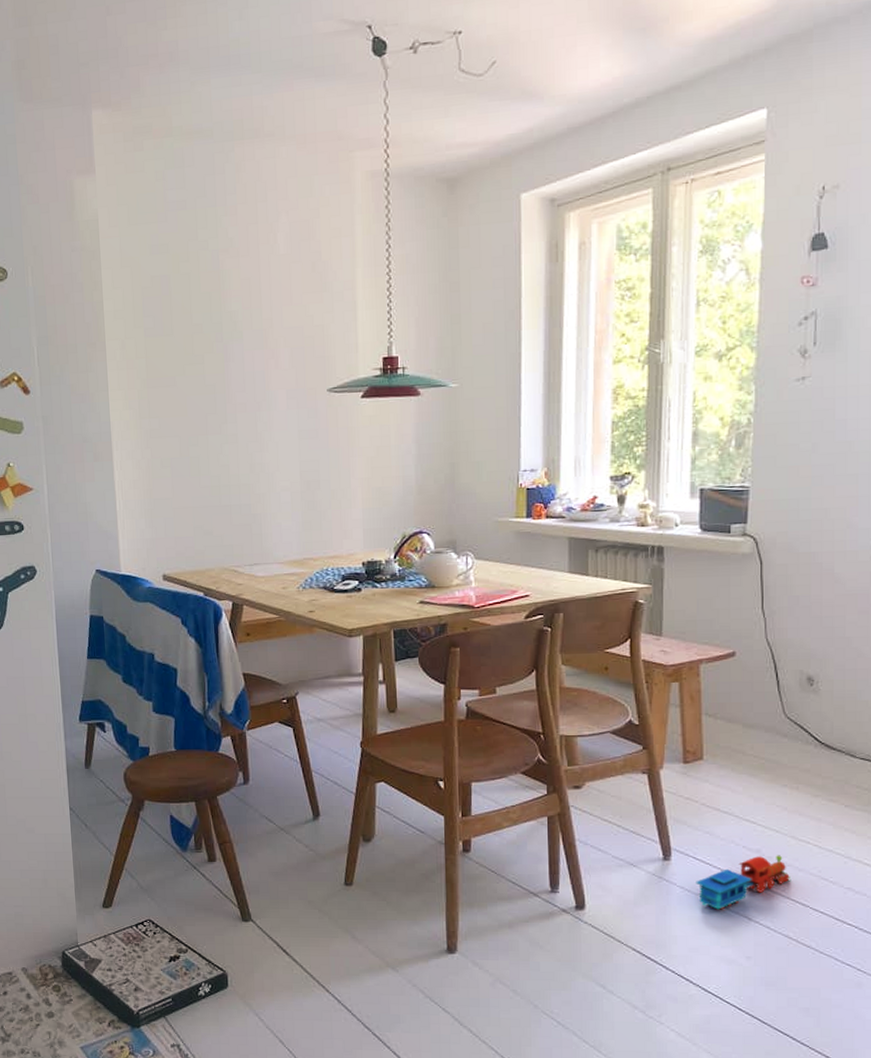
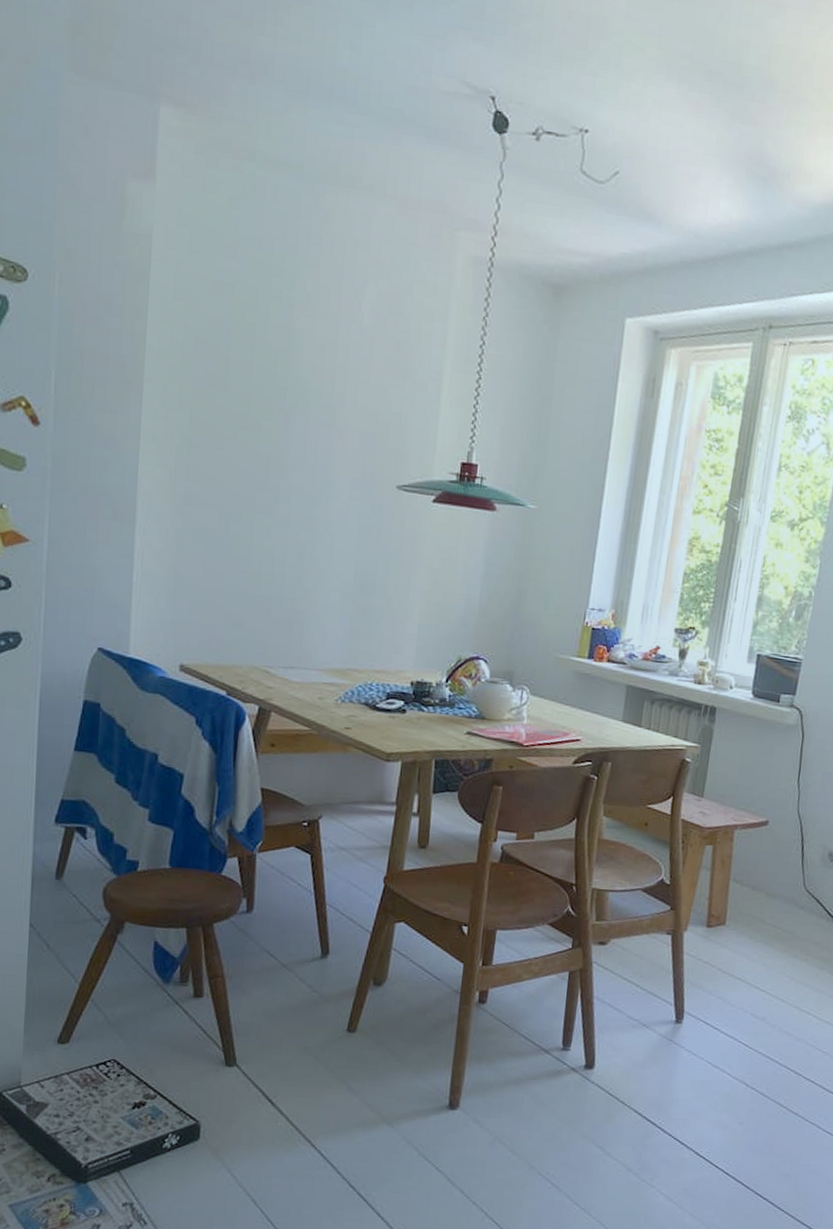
toy train: present [696,855,790,910] -> none [703,1024,789,1075]

